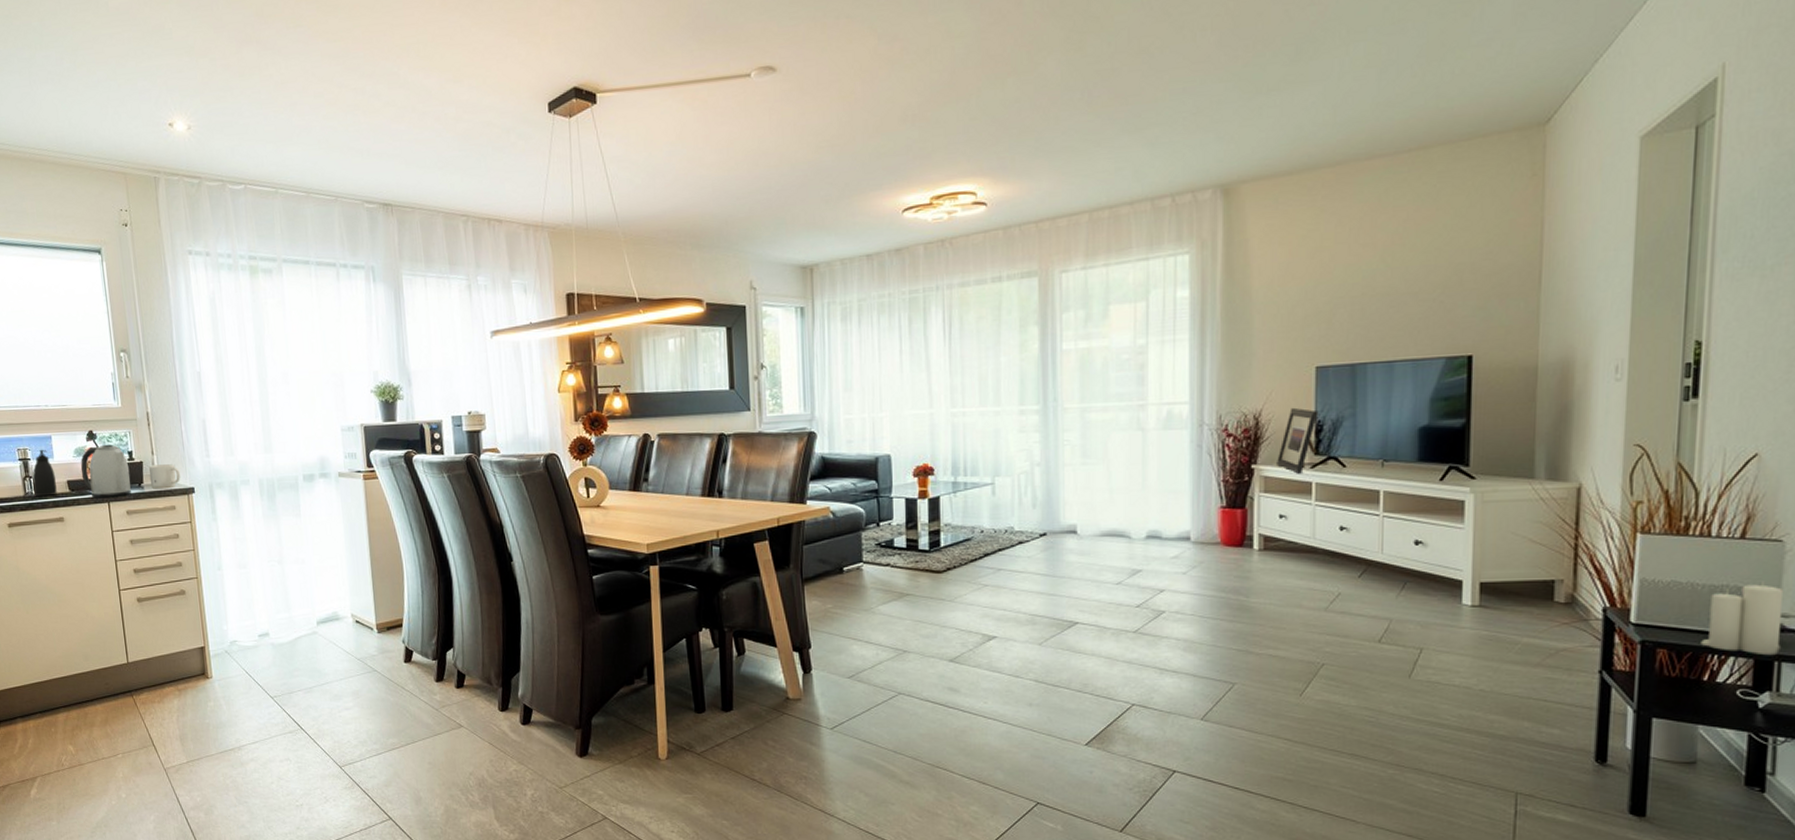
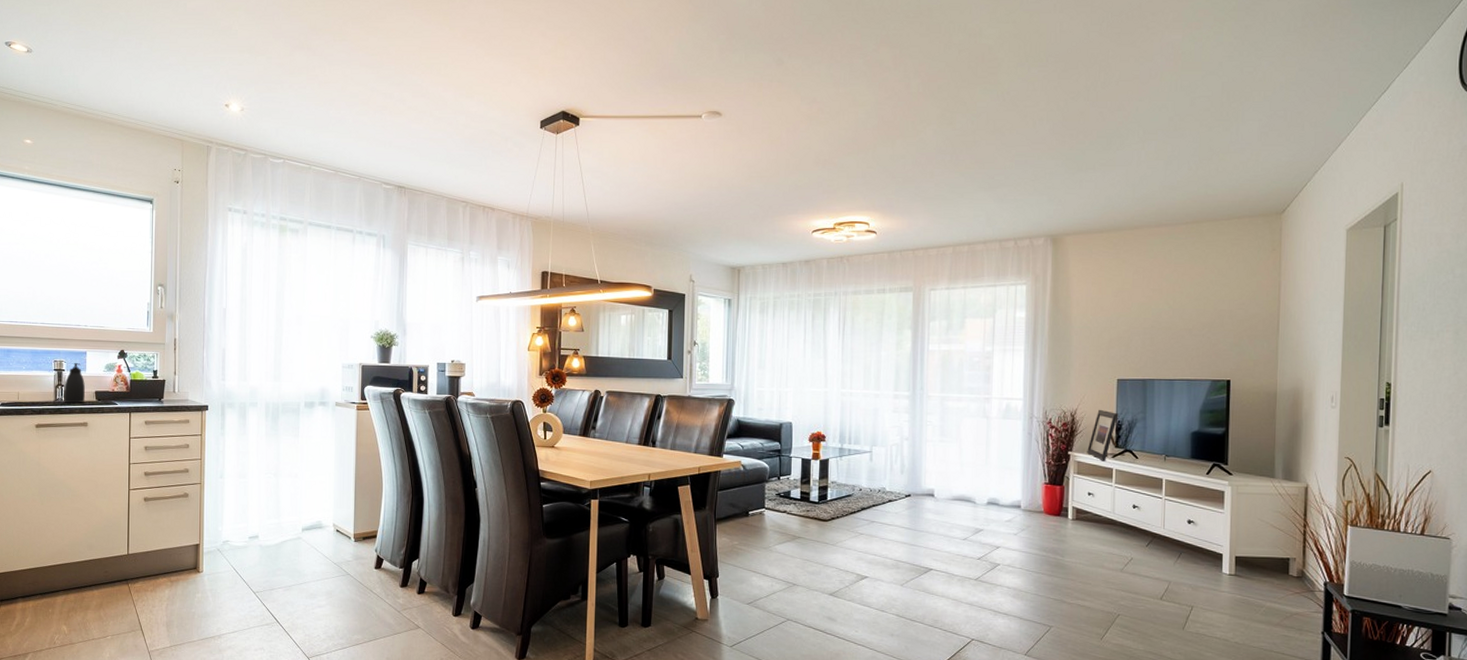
kettle: present [80,444,131,499] -> none [109,363,153,409]
mug: present [148,464,180,490] -> none [169,383,197,405]
candle: present [1700,581,1784,656] -> none [1394,569,1452,628]

